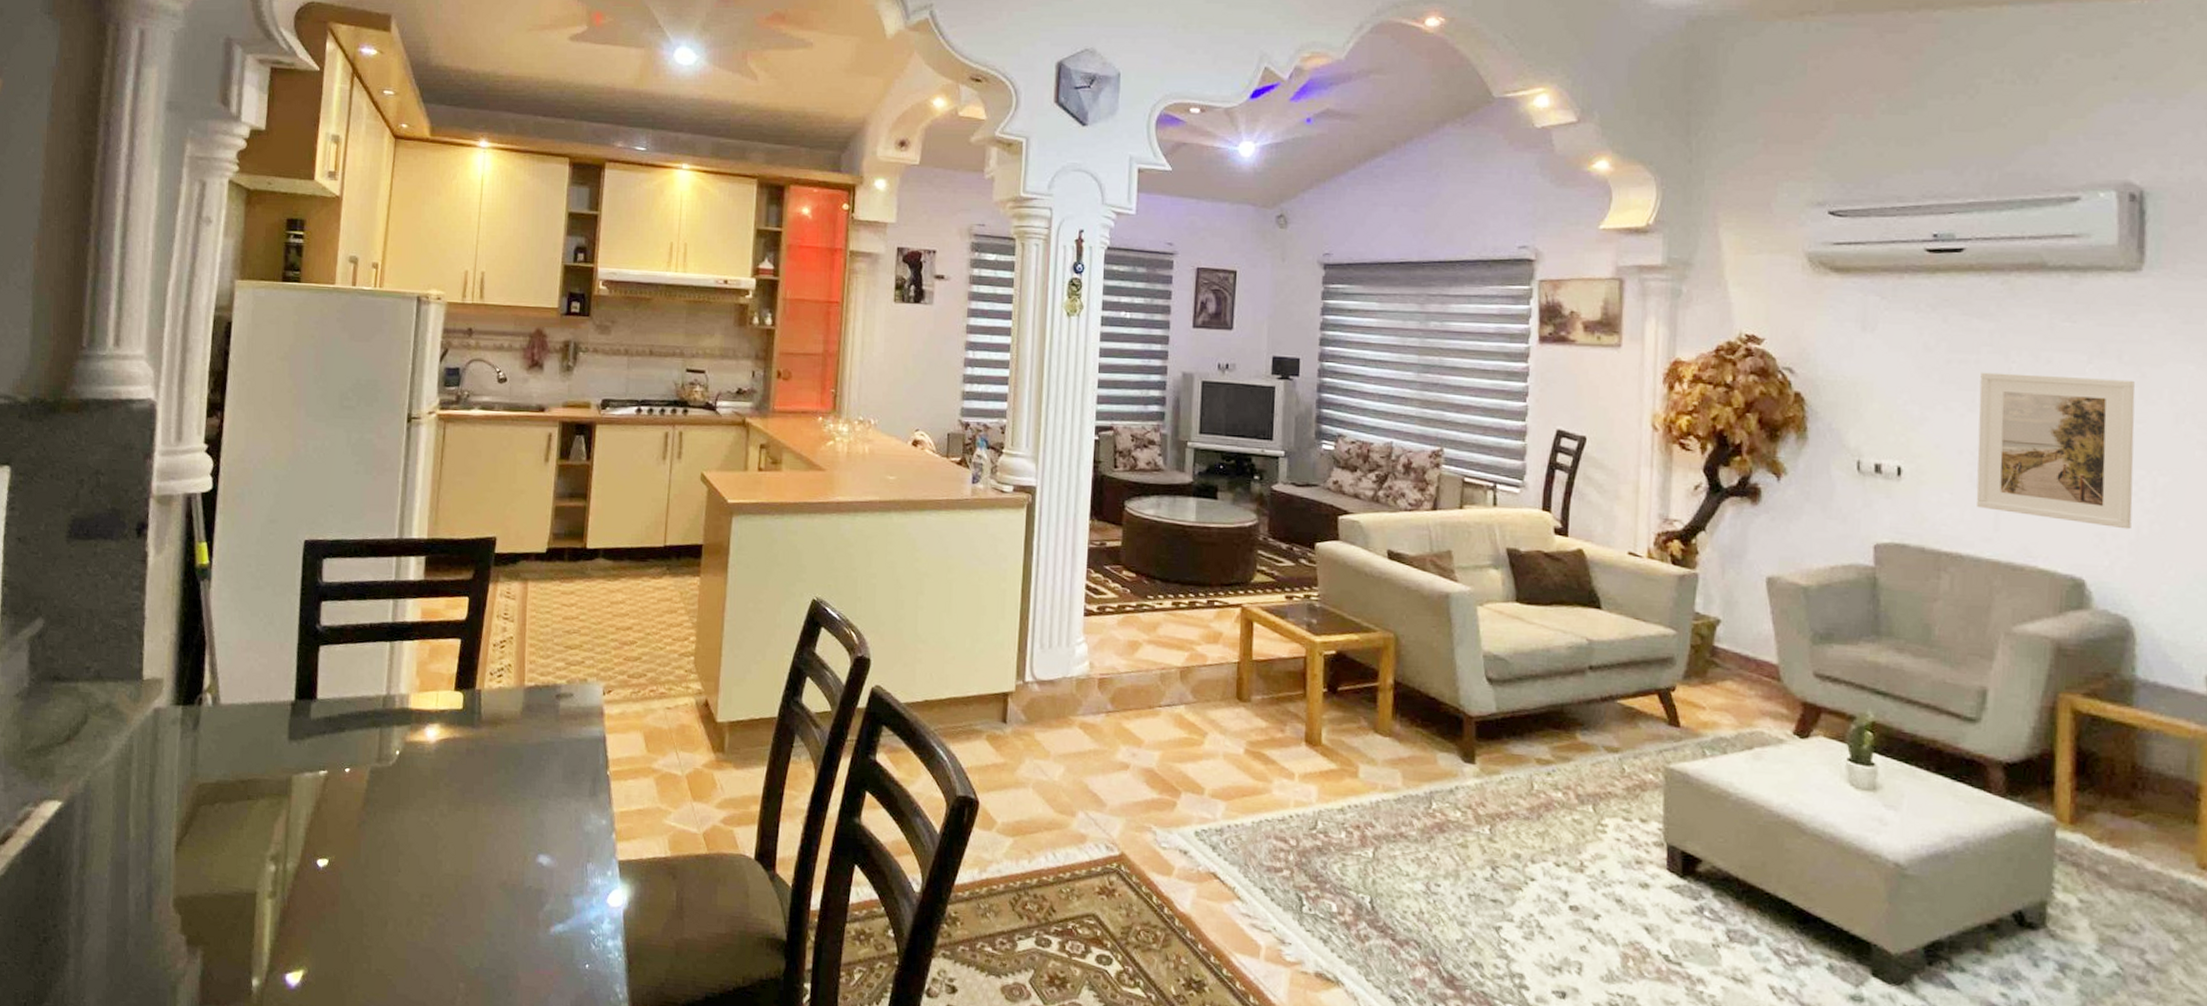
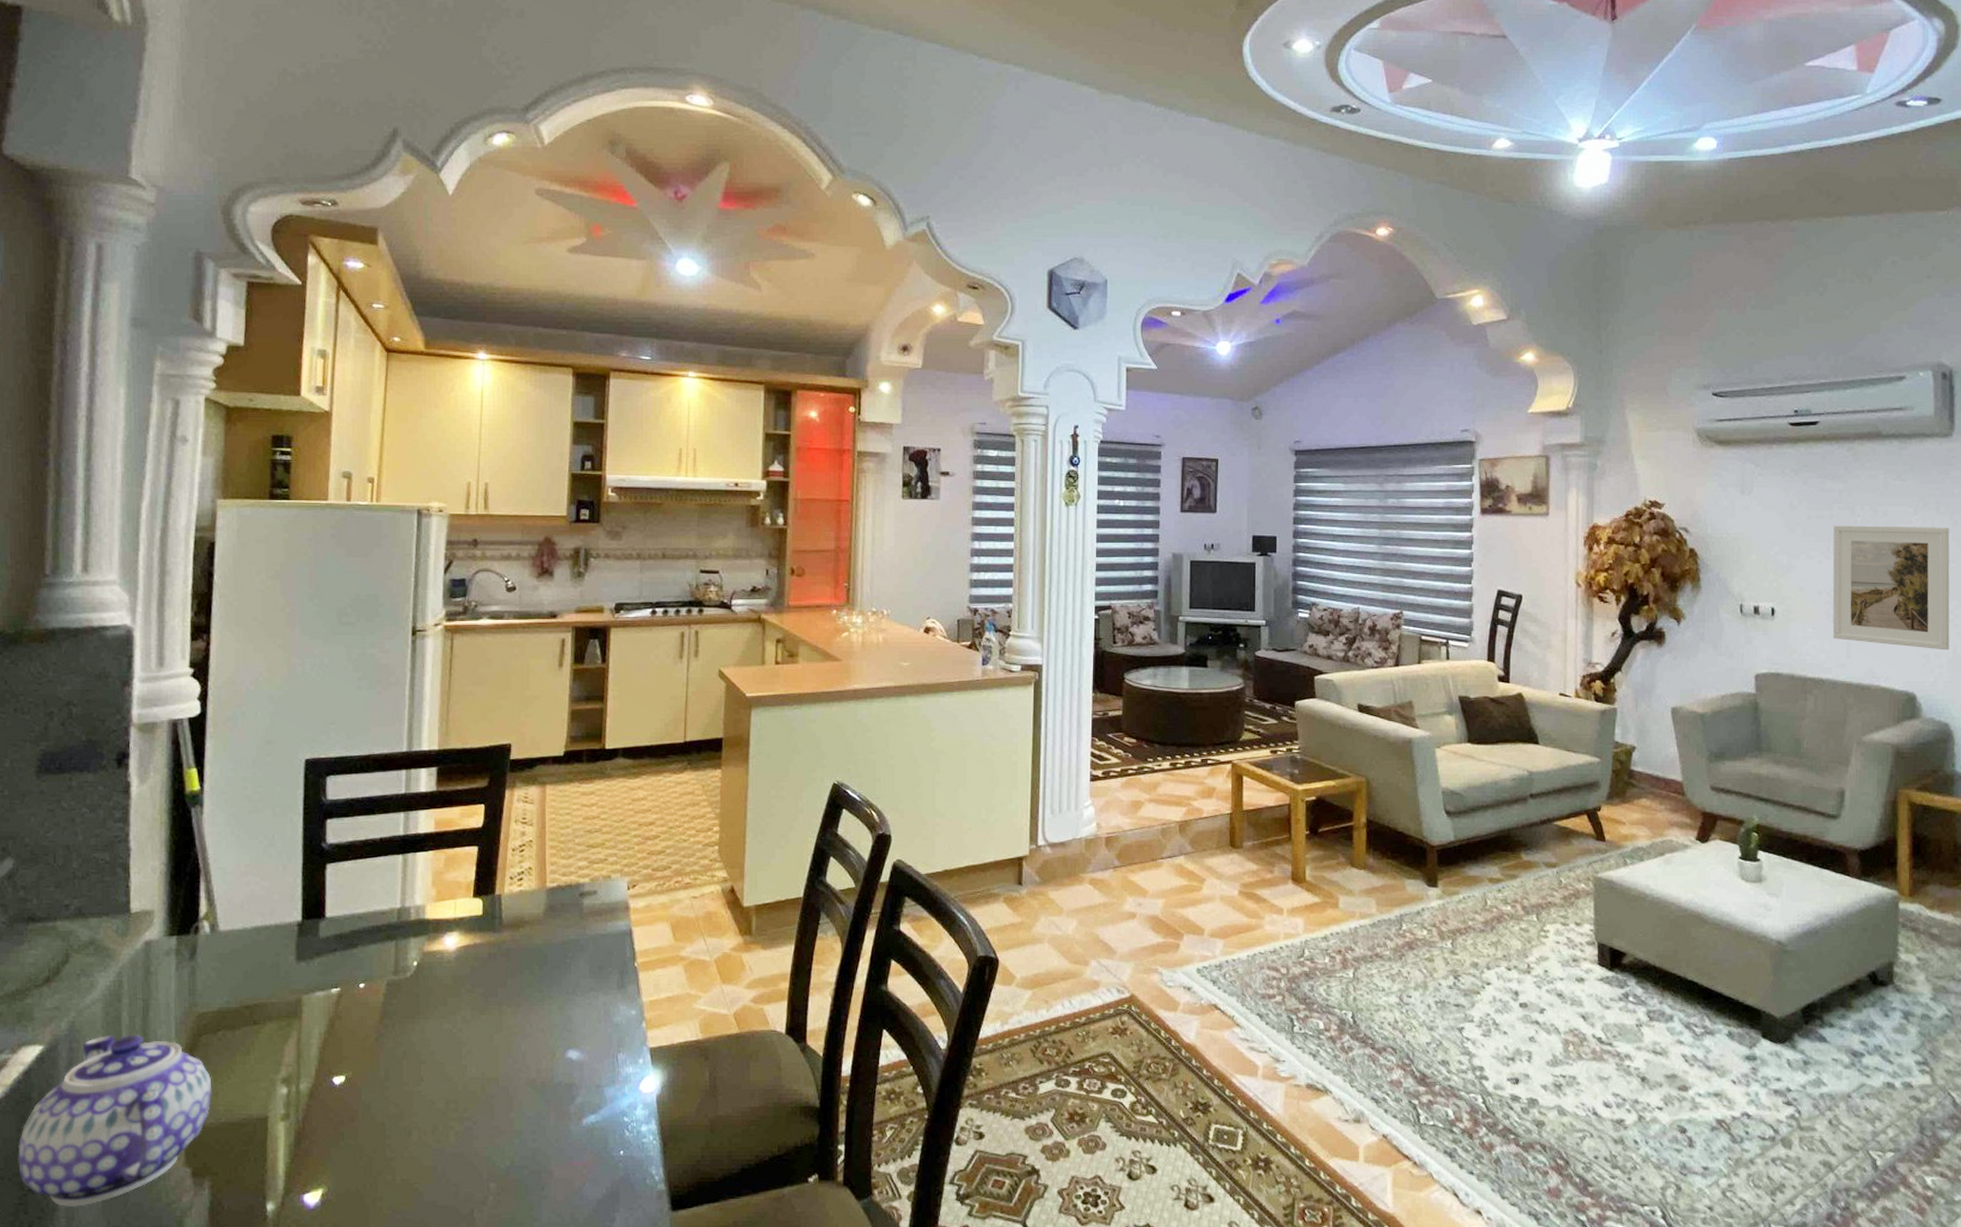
teapot: none [36,797,207,961] -> present [17,1034,211,1207]

